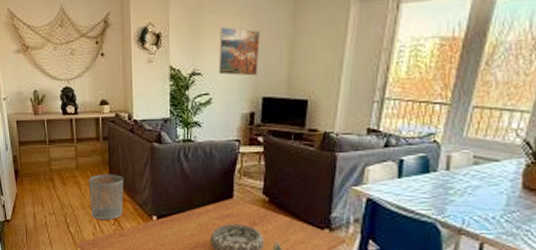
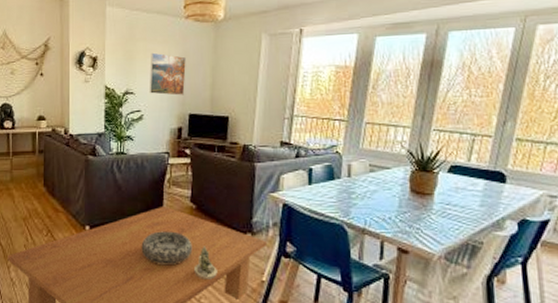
waste bin: present [88,174,124,221] -> none [22,186,58,232]

